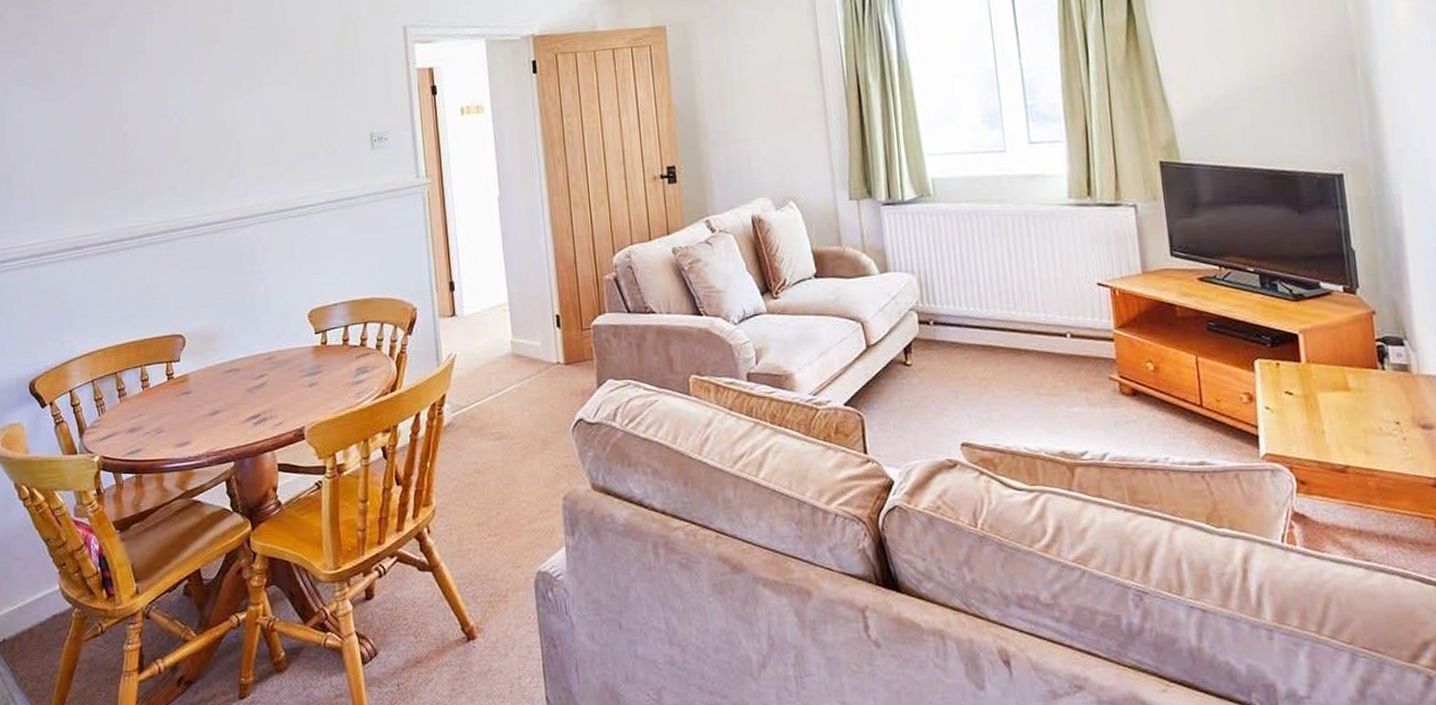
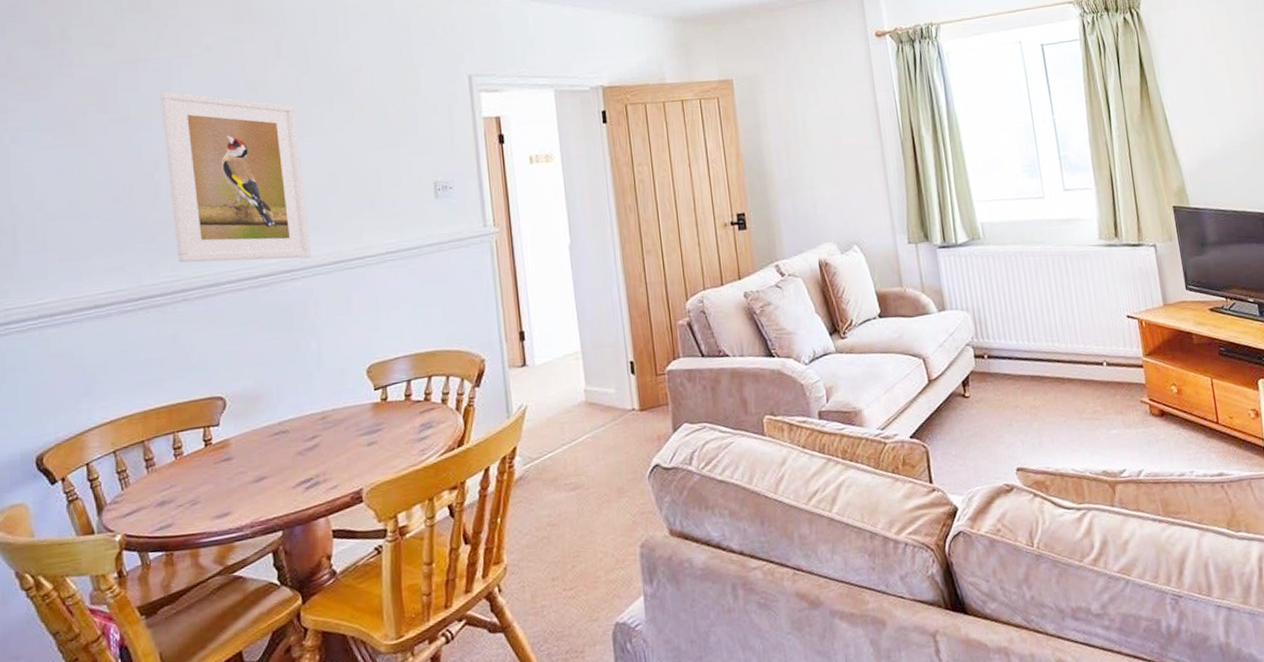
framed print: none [127,47,259,209] -> present [160,91,311,263]

